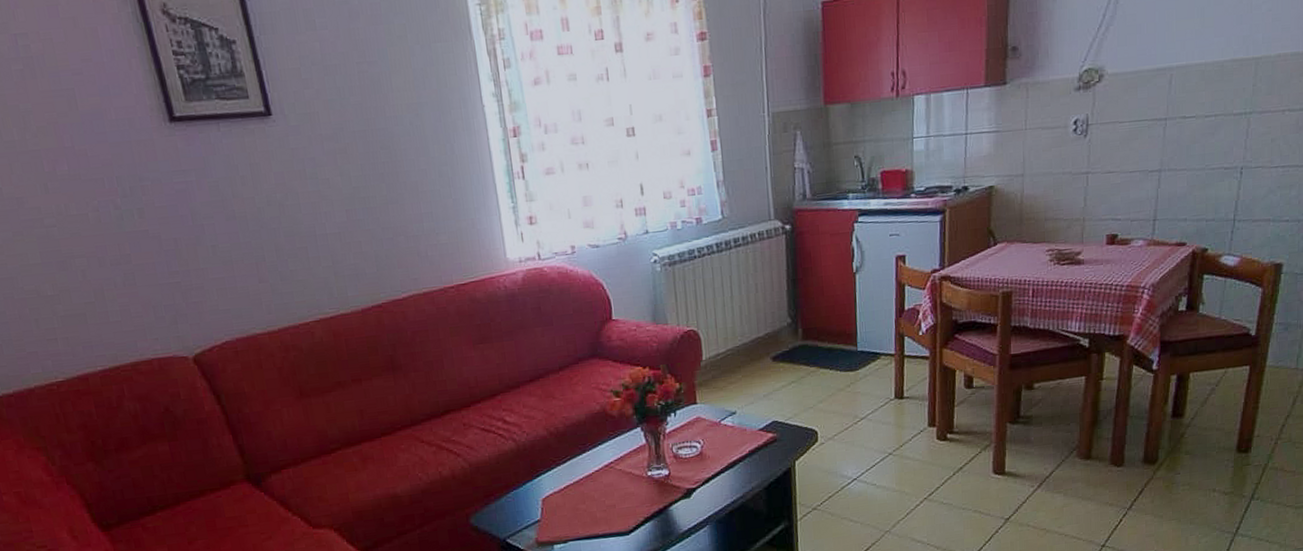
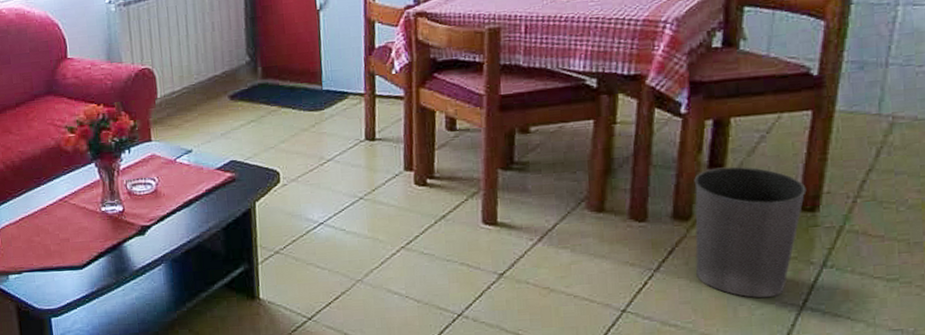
waste basket: none [1159,415,1243,528] -> present [694,166,807,298]

